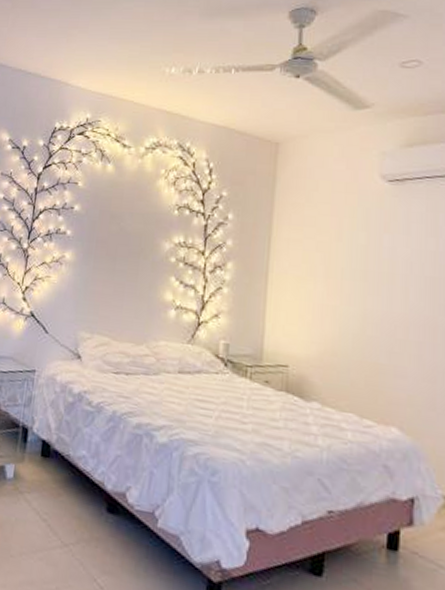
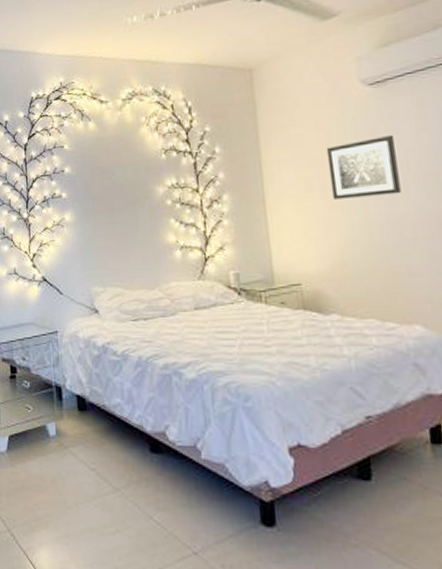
wall art: none [334,234,402,294] -> present [326,136,401,200]

